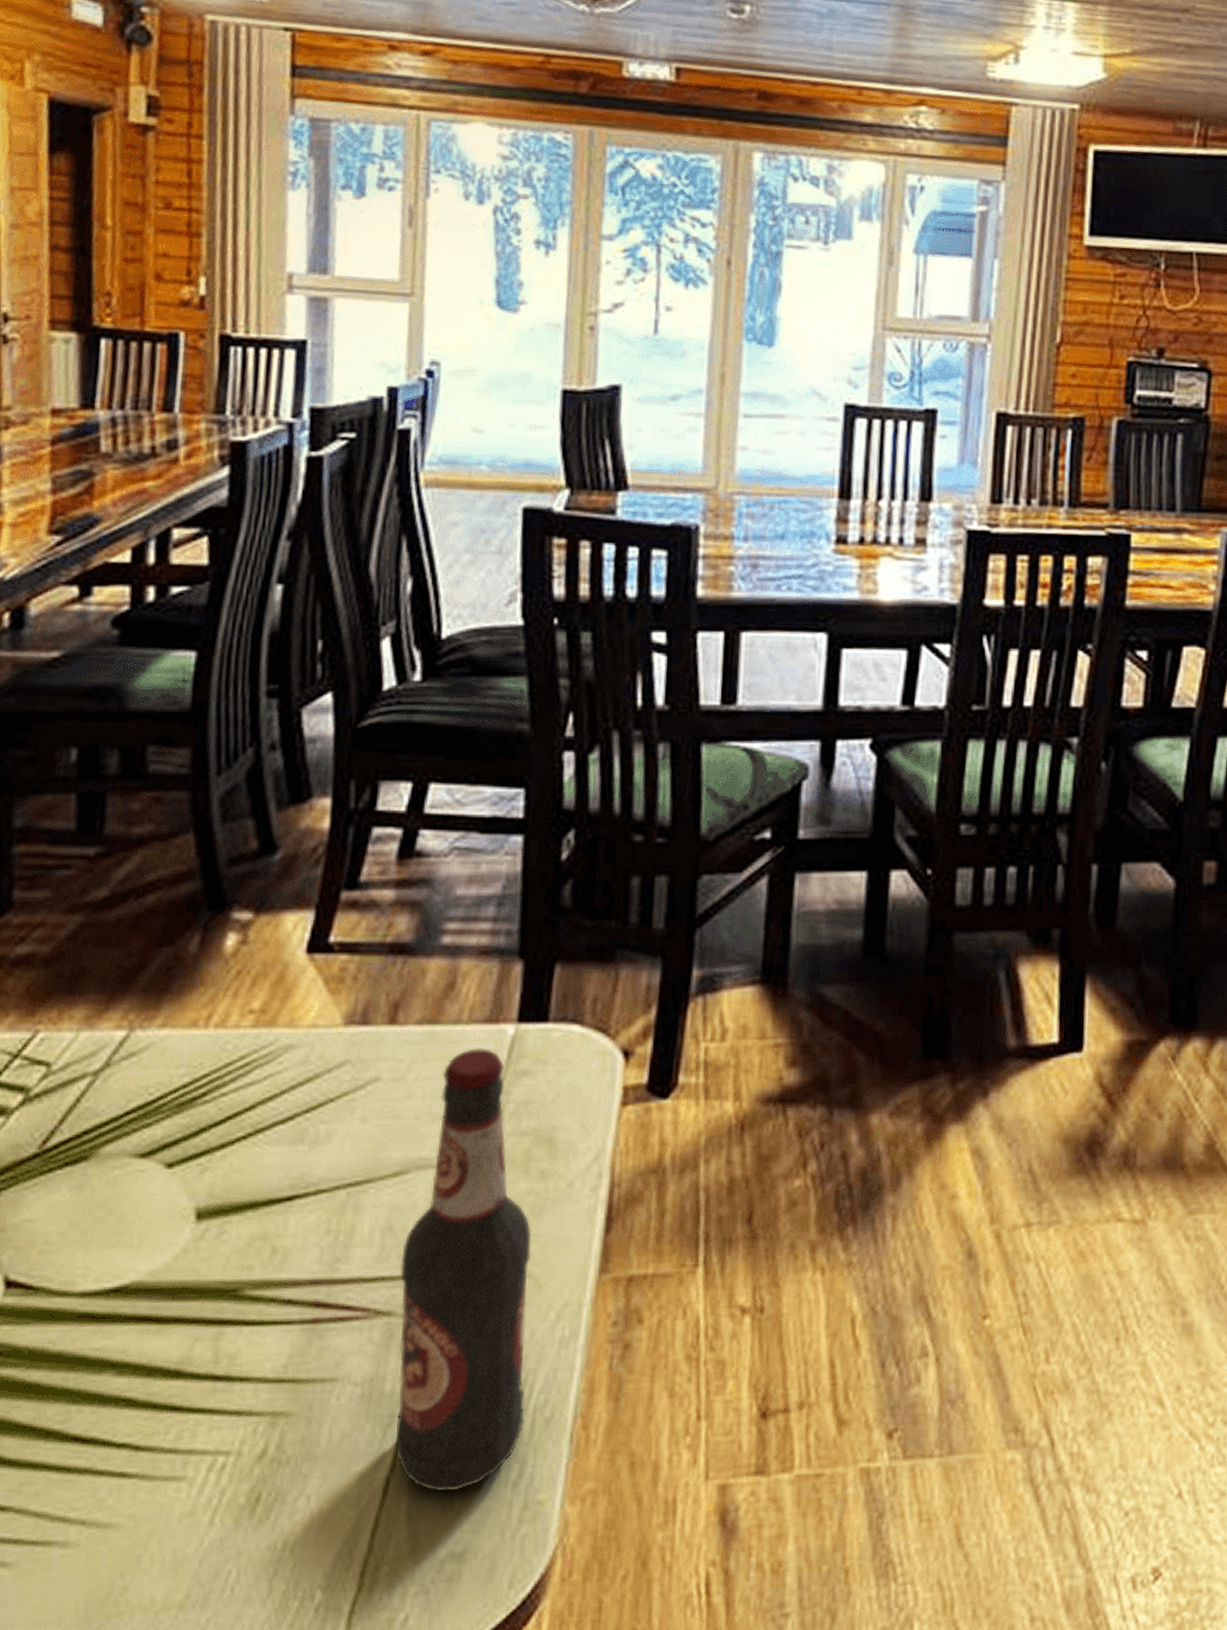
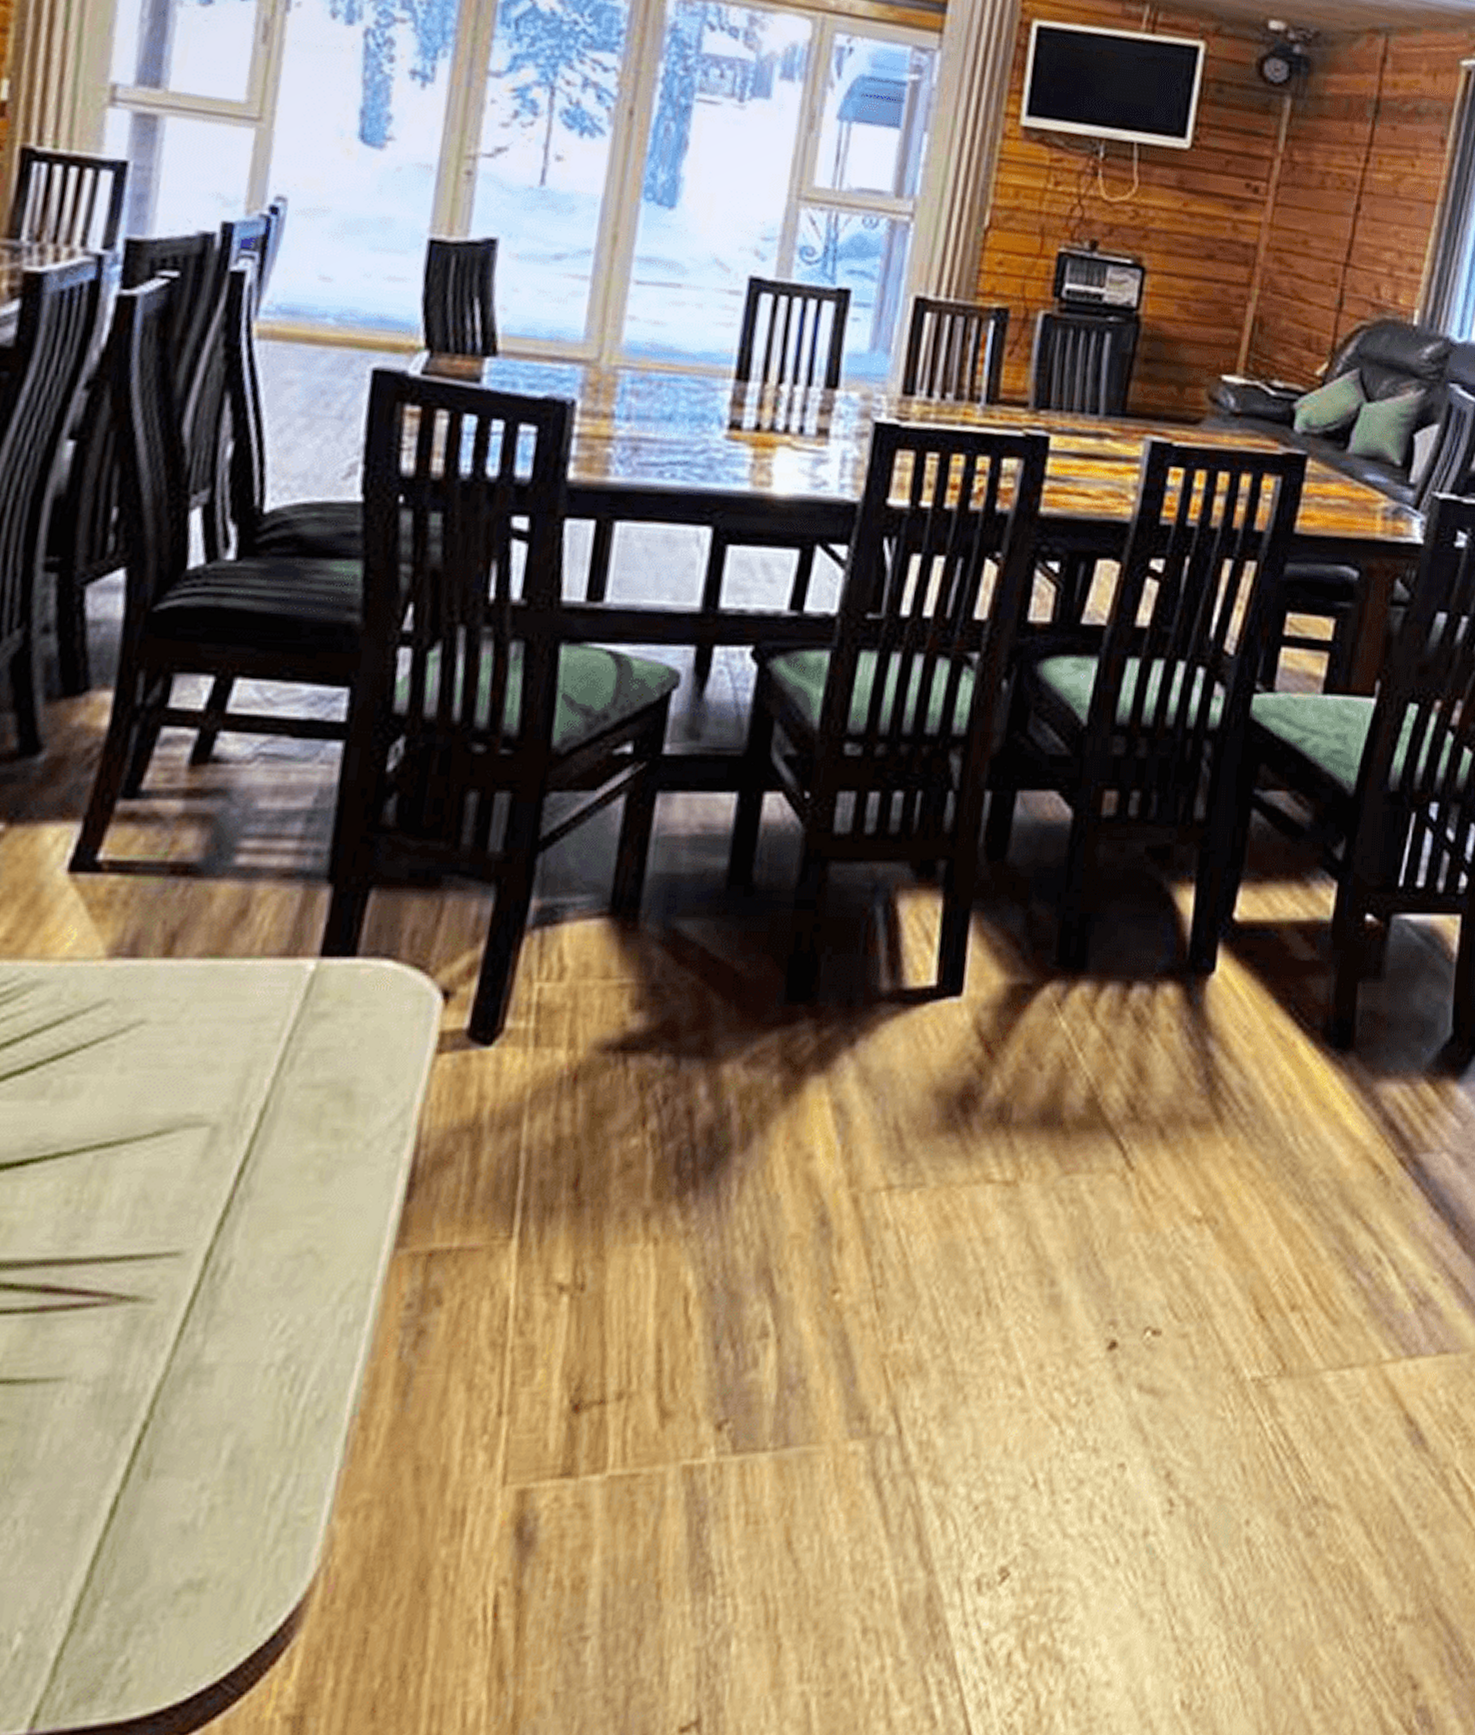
bottle: present [394,1047,532,1493] -> none [128,985,318,1511]

